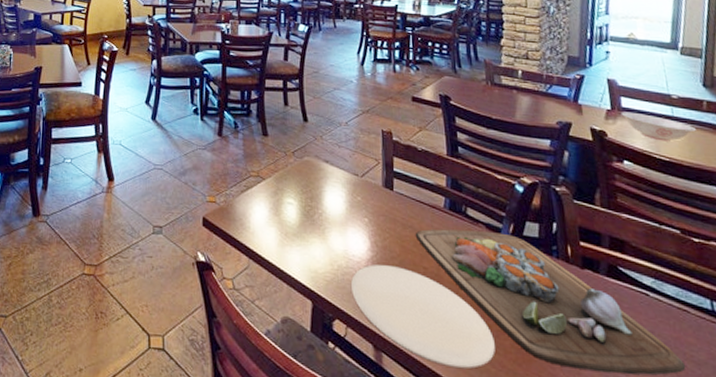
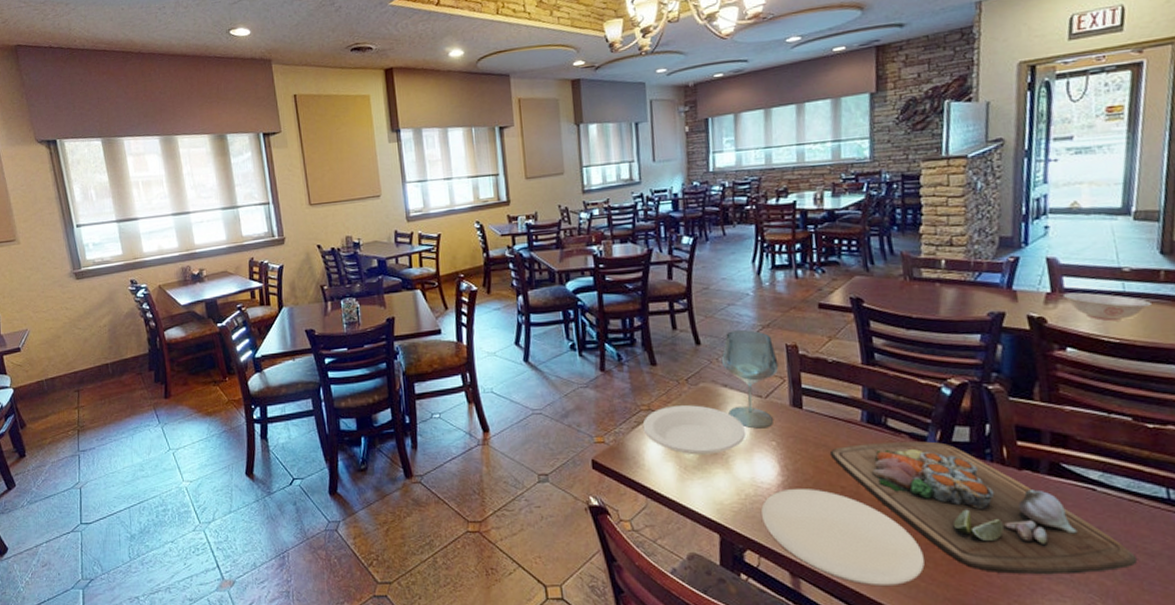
plate: none [251,175,342,224] -> present [642,405,746,455]
wine glass: none [324,113,375,205] -> present [721,330,779,429]

